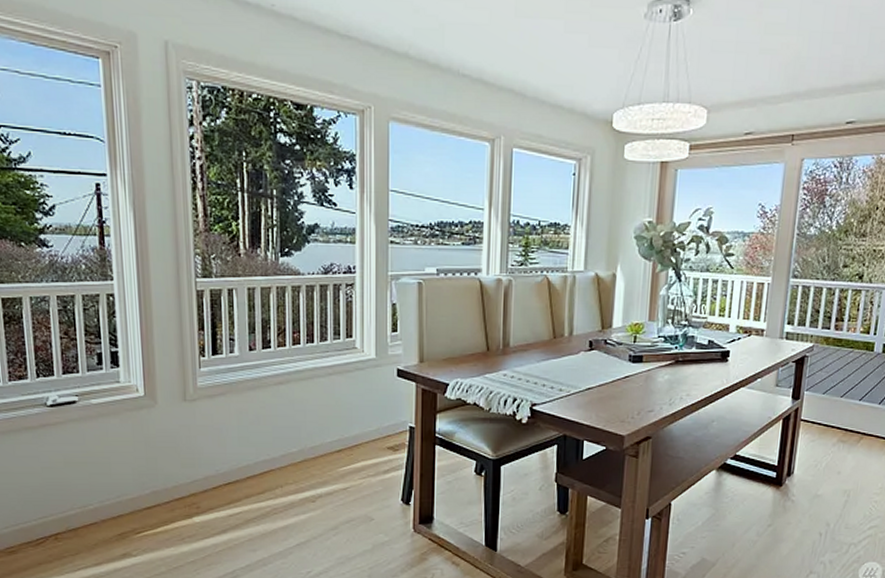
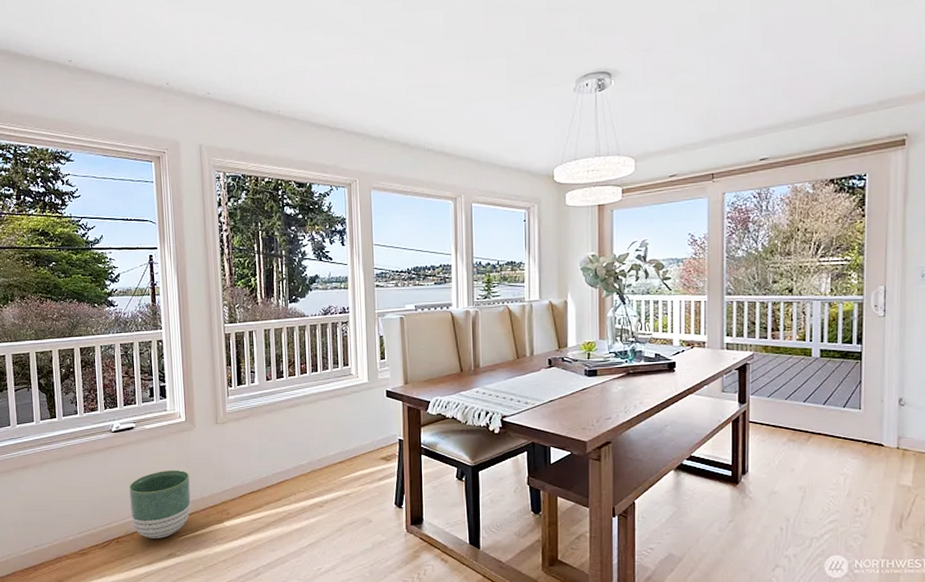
planter: none [71,454,151,535] -> present [129,469,191,538]

